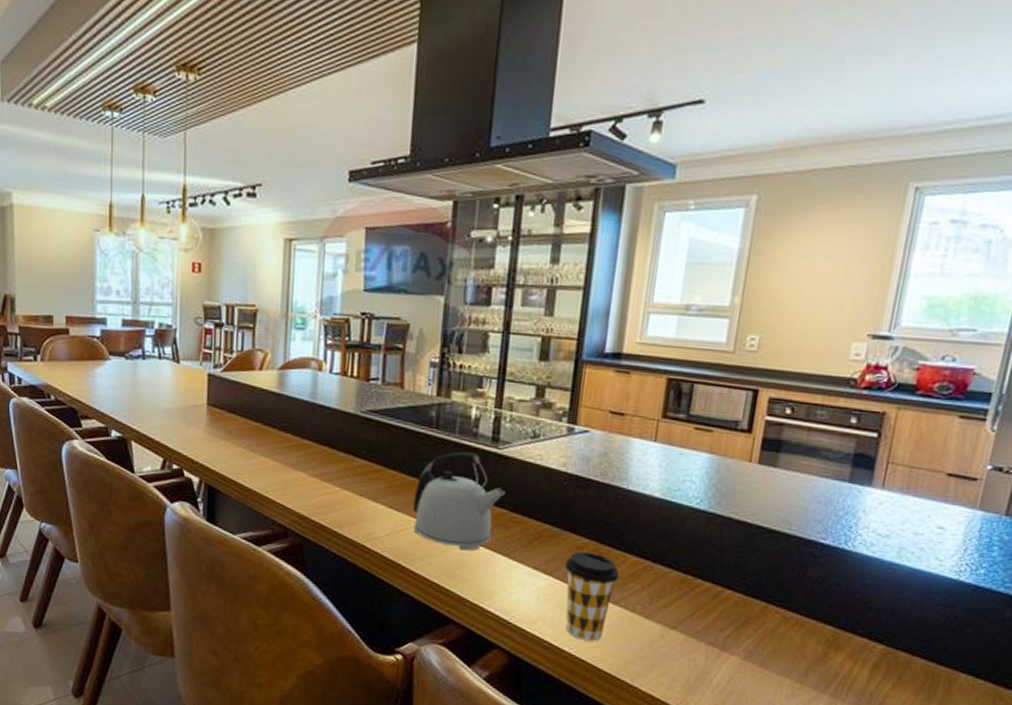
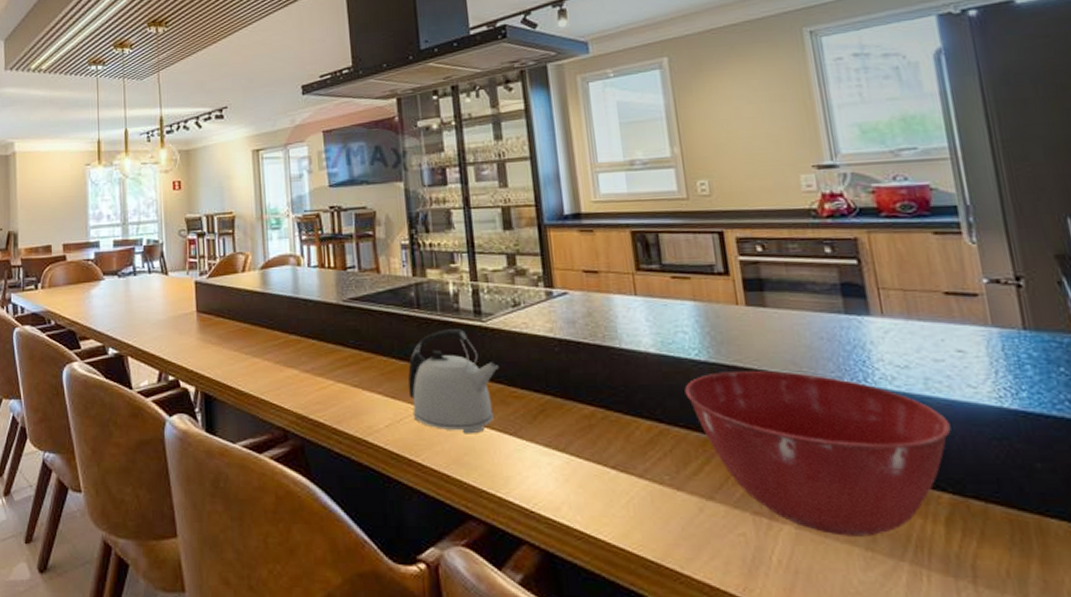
coffee cup: present [564,551,620,642] -> none [575,421,638,524]
mixing bowl: none [677,521,907,672] -> present [685,371,951,537]

